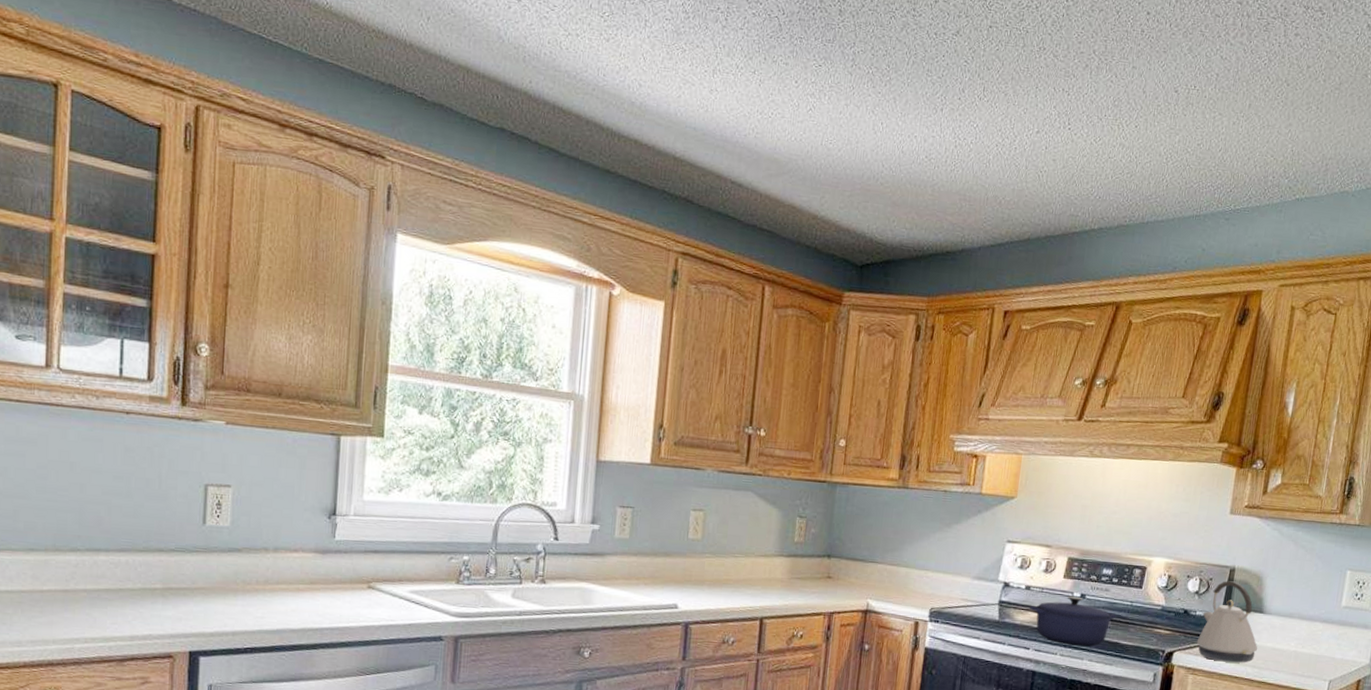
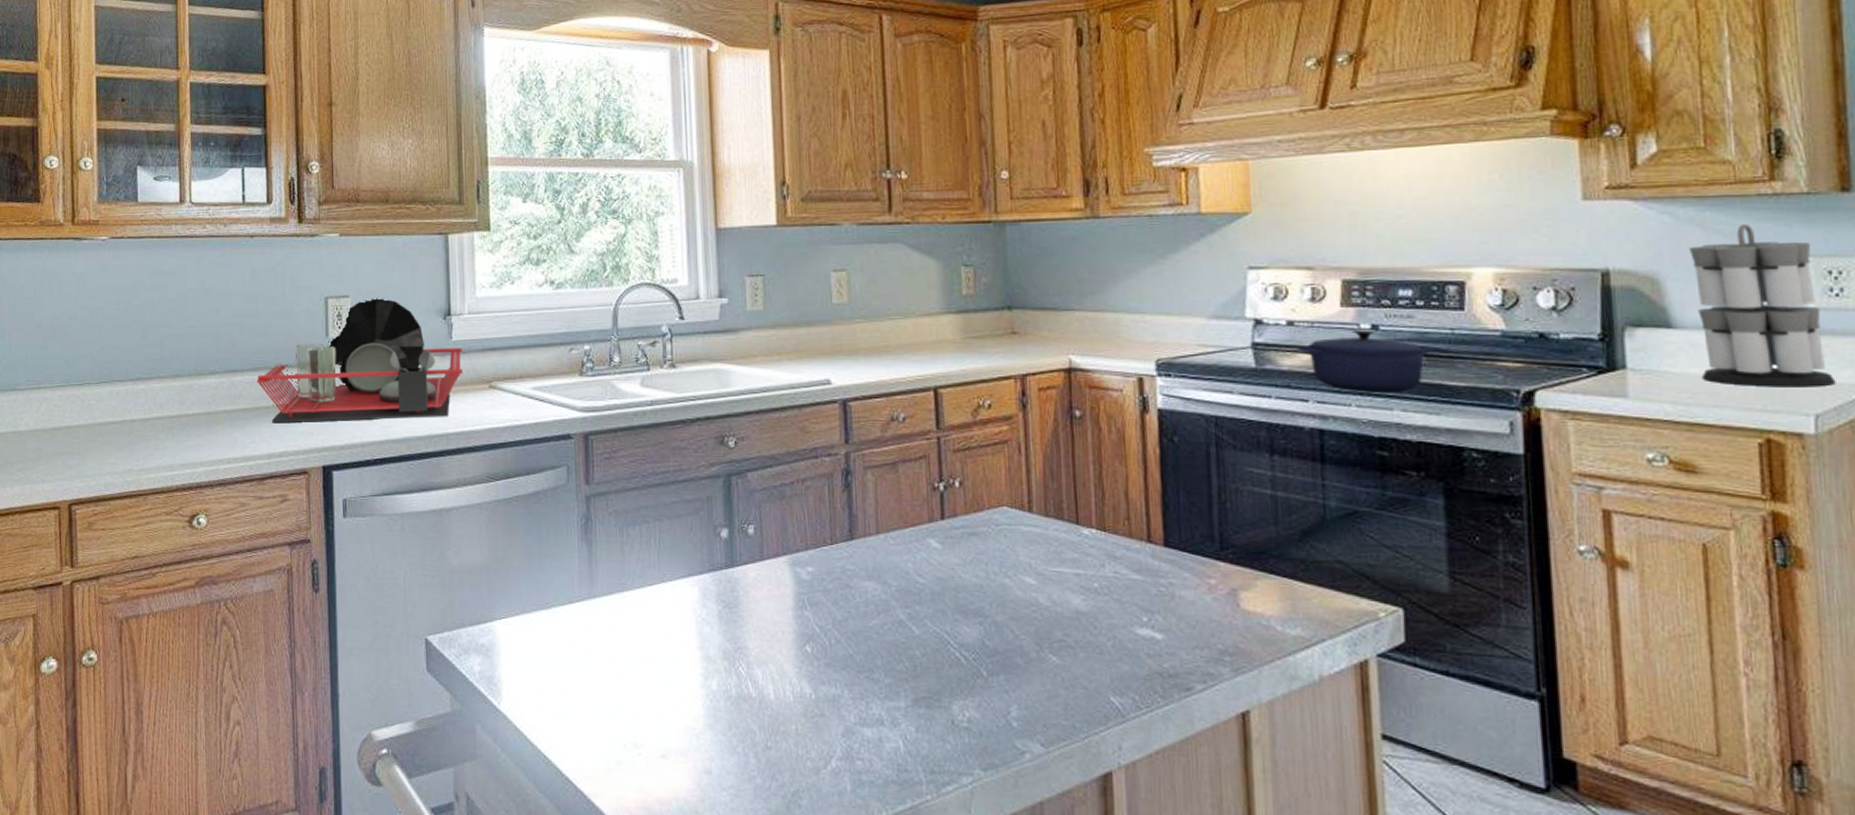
dish rack: none [123,490,345,613] -> present [257,298,463,424]
kettle: present [1196,581,1257,663] -> none [1569,288,1674,399]
spice rack: none [1273,542,1352,662] -> present [1689,223,1836,388]

